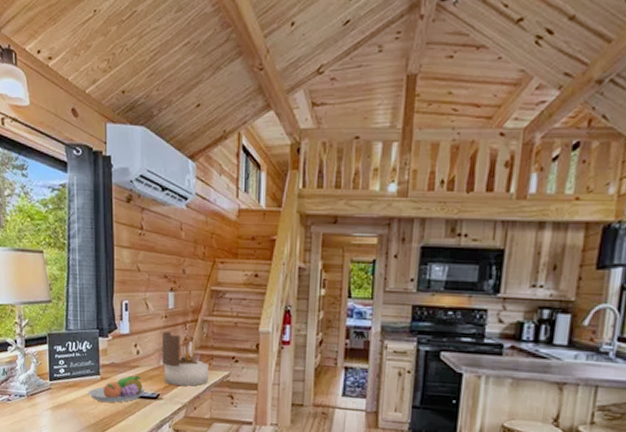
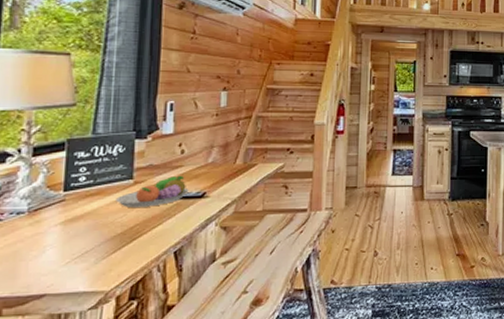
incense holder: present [162,332,208,386] -> none [211,129,262,181]

